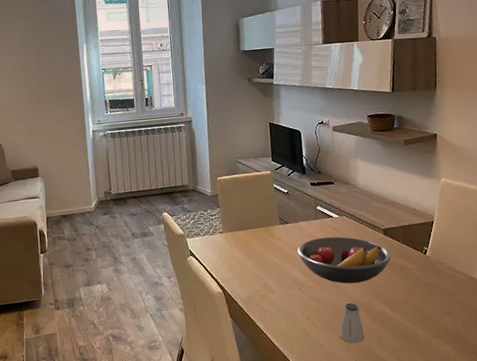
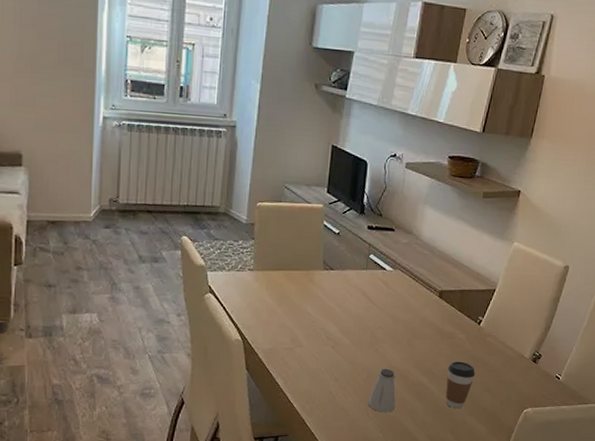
fruit bowl: present [297,237,392,284] -> none [338,292,443,348]
coffee cup: none [405,289,432,333] -> present [445,361,476,409]

